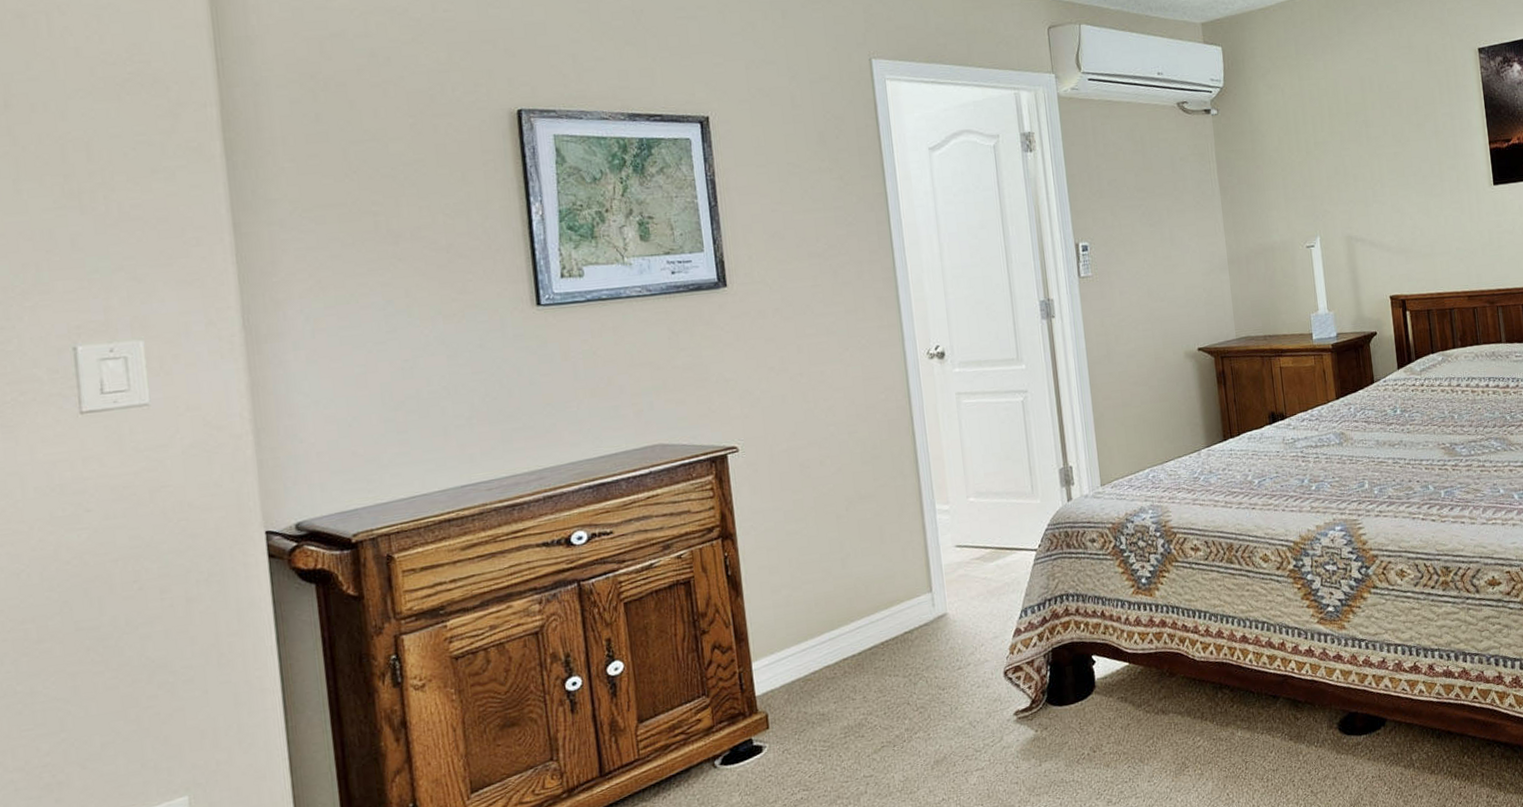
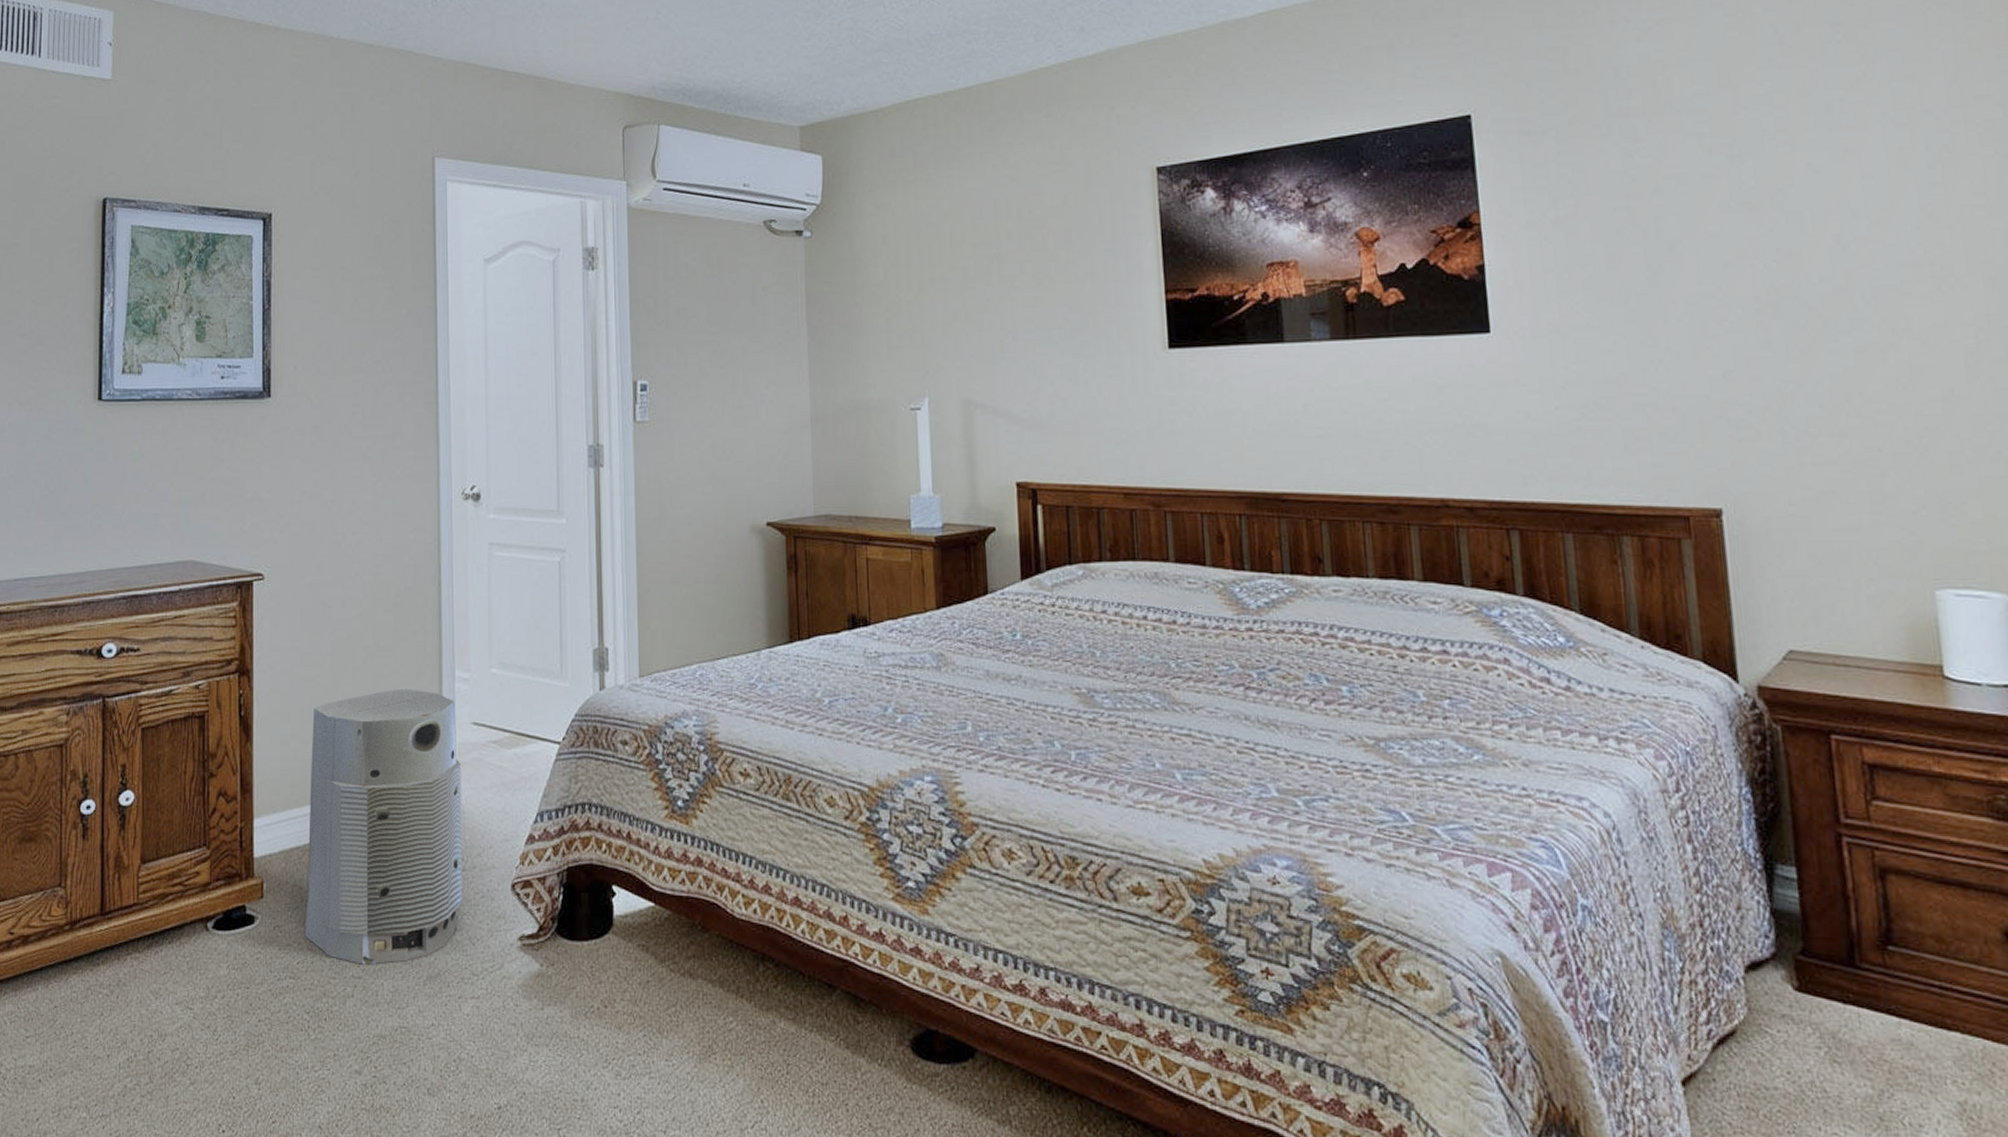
air purifier: none [801,526,961,766] -> present [304,688,463,965]

